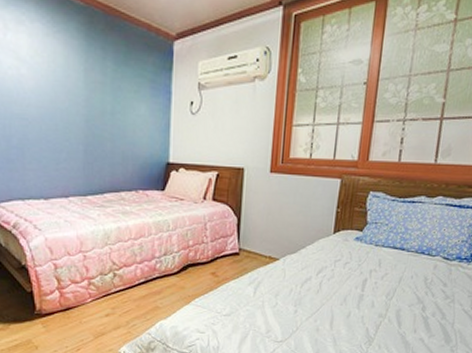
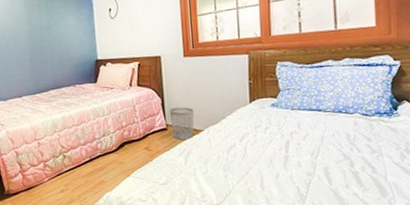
wastebasket: none [244,230,272,268] -> present [169,106,194,140]

